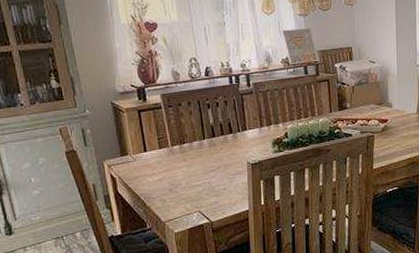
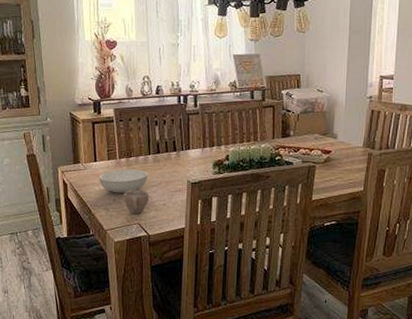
serving bowl: none [151,156,205,182] -> present [99,169,148,194]
cup: none [180,176,209,203] -> present [123,189,150,215]

